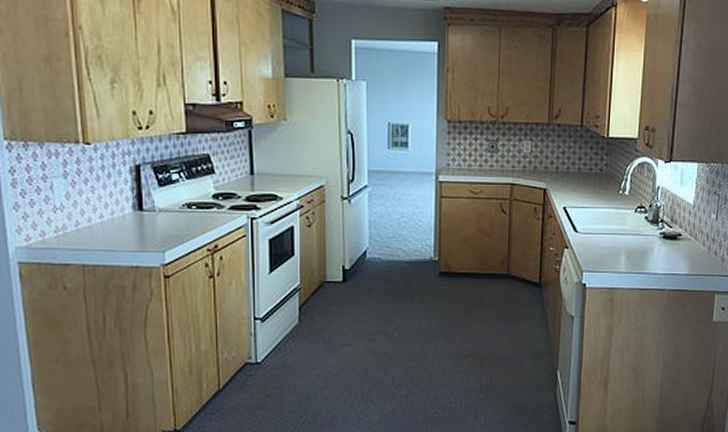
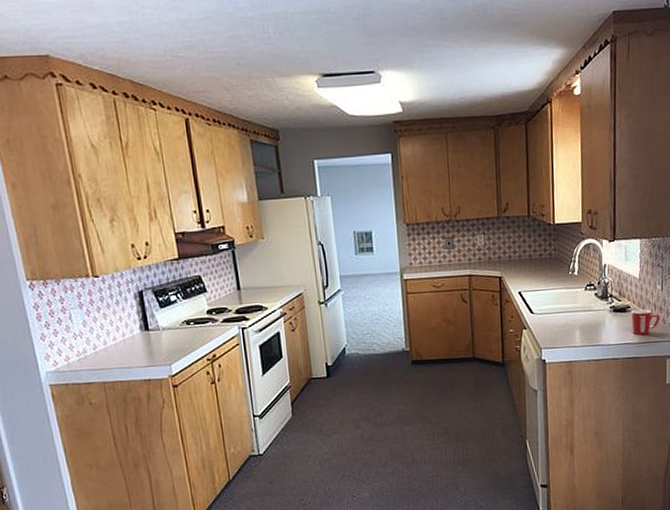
mug: none [681,239,713,267] -> present [631,309,661,336]

